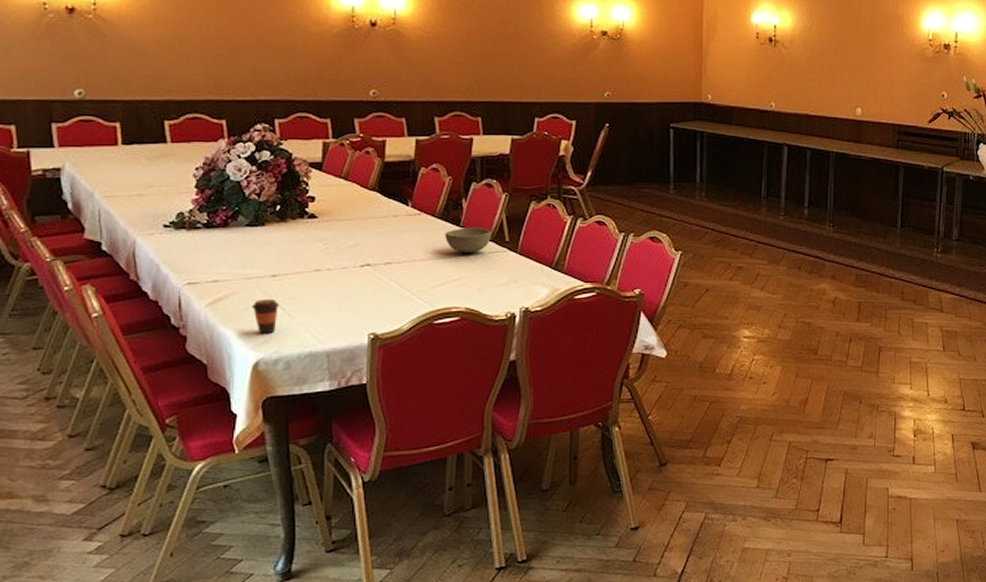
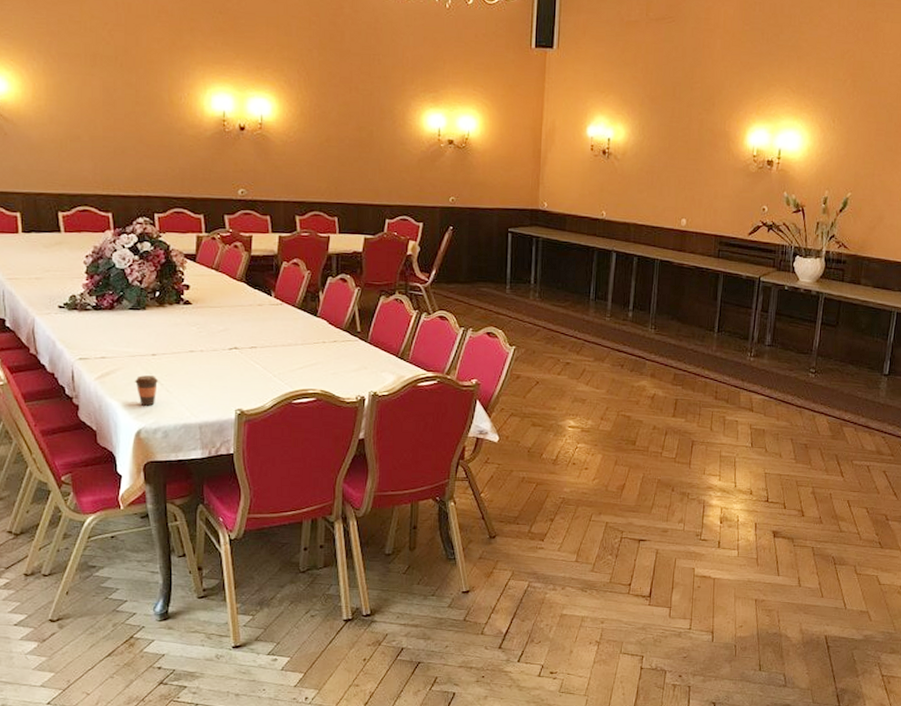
bowl: present [445,227,491,254] -> none [303,317,345,342]

